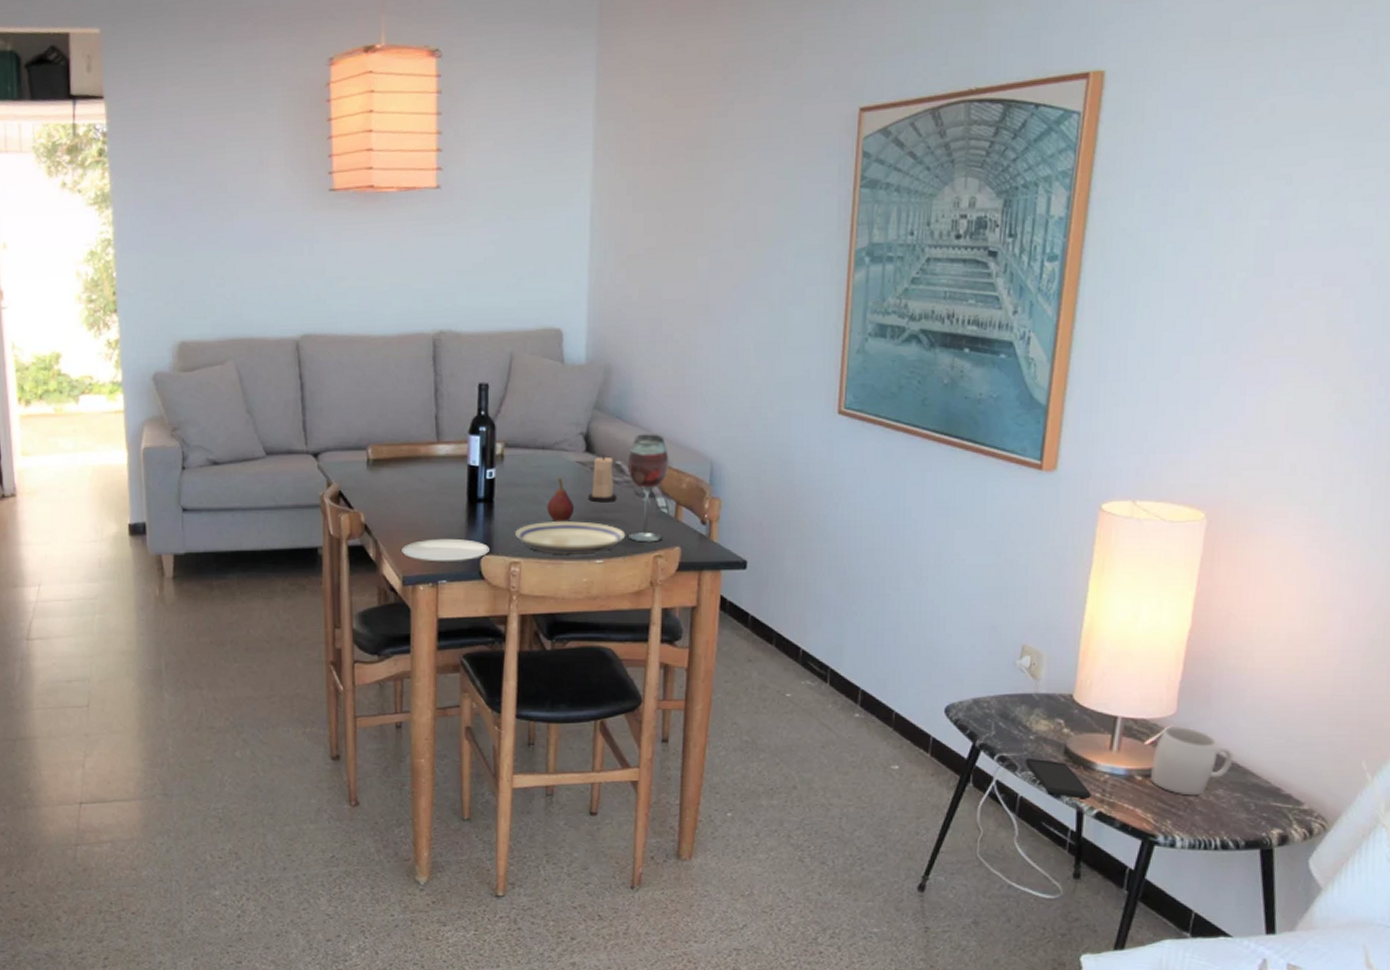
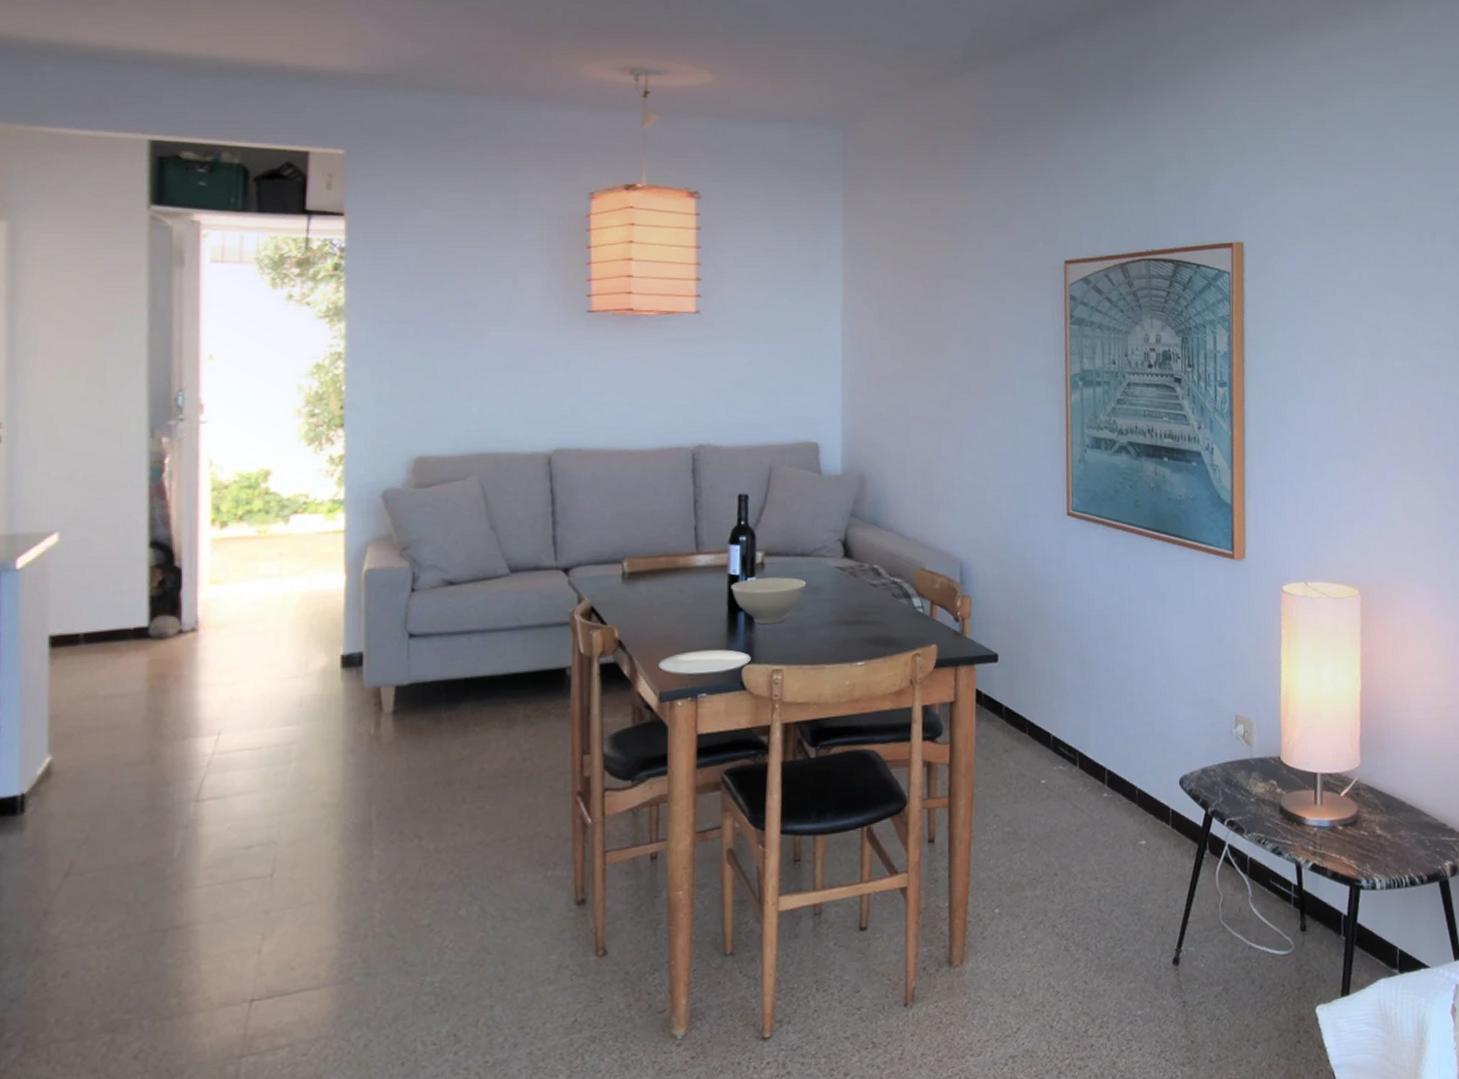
bowl: none [470,470,547,517] -> present [731,577,807,625]
plate: present [515,521,626,556] -> none [777,625,885,659]
fruit: present [547,477,575,523] -> none [808,583,835,628]
candle: present [587,455,617,503] -> none [847,560,876,606]
wineglass: present [627,434,669,542] -> none [884,538,923,642]
mobile phone: present [1025,757,1091,798] -> none [1249,819,1306,853]
mug: present [1151,726,1233,796] -> none [1348,776,1408,839]

